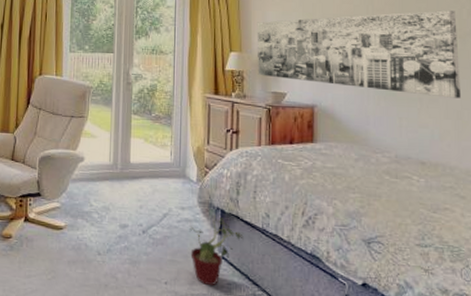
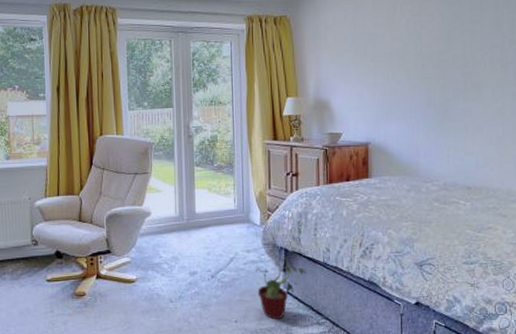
wall art: present [257,10,462,98] -> none [311,41,504,125]

